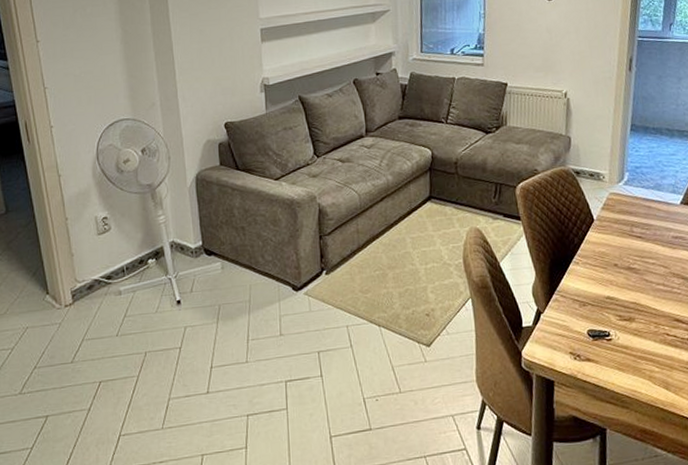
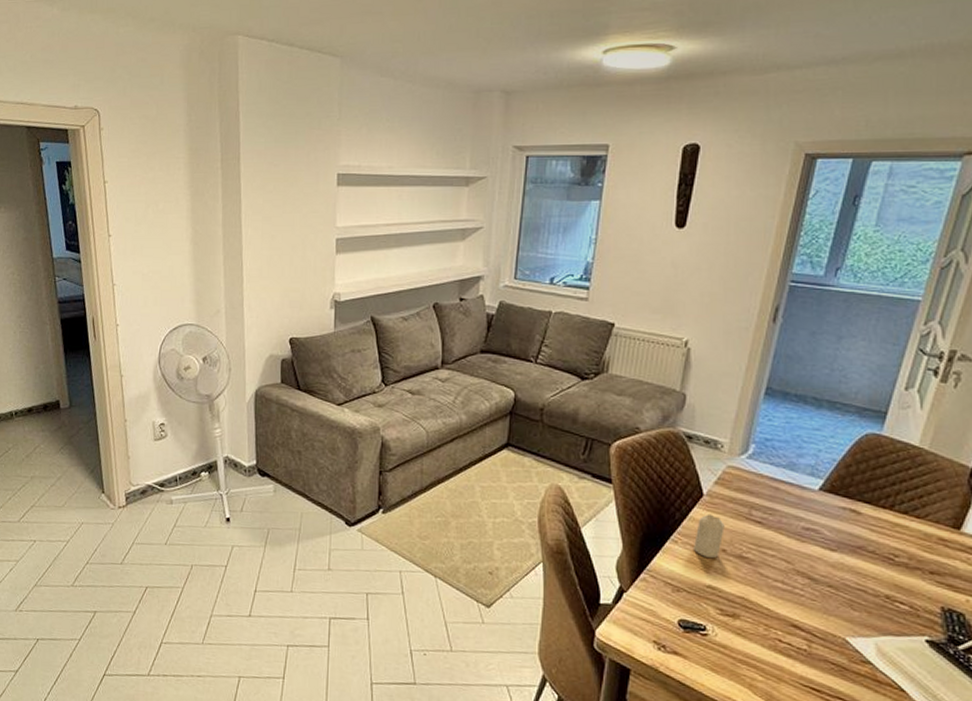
candle: none [592,235,614,274] -> present [694,514,725,559]

